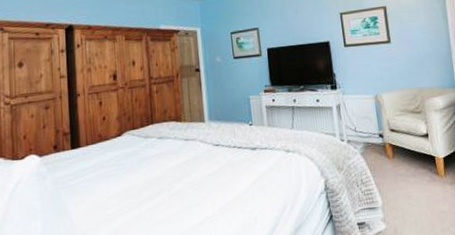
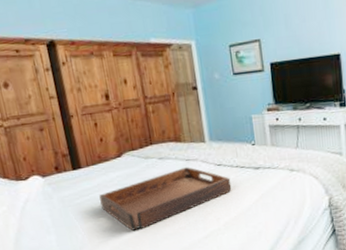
serving tray: none [94,147,229,216] -> present [99,167,232,231]

